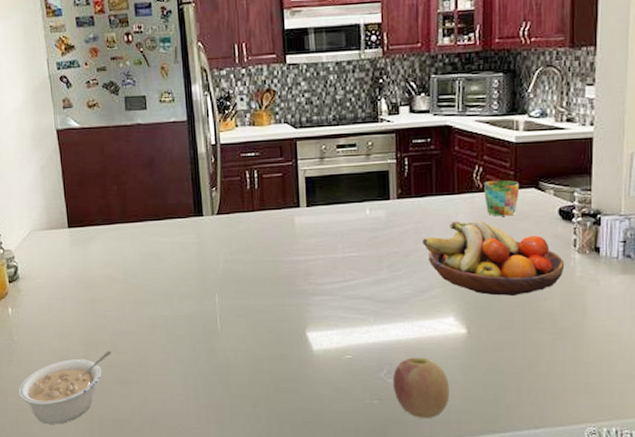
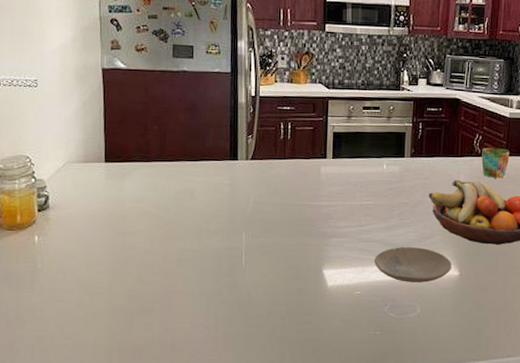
legume: present [18,350,112,424] -> none [37,281,137,351]
plate: none [364,303,457,343] -> present [374,247,452,283]
apple: present [392,357,450,418] -> none [394,295,441,348]

